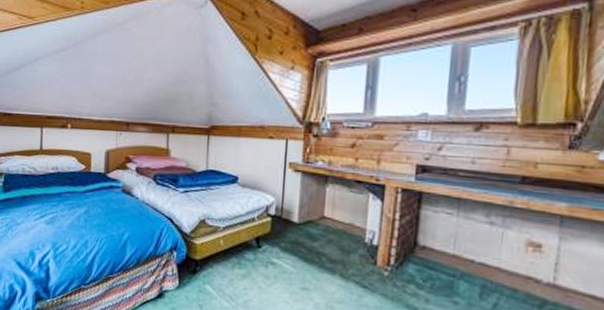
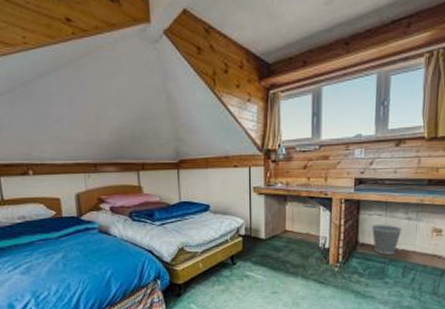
wastebasket: none [436,224,482,268] -> present [371,224,403,256]

